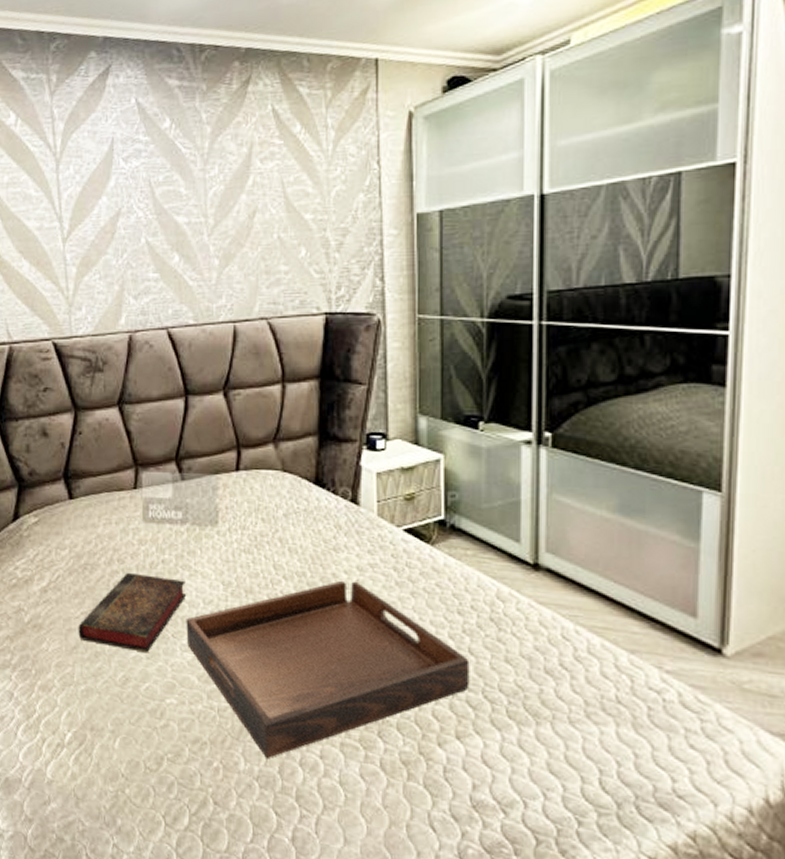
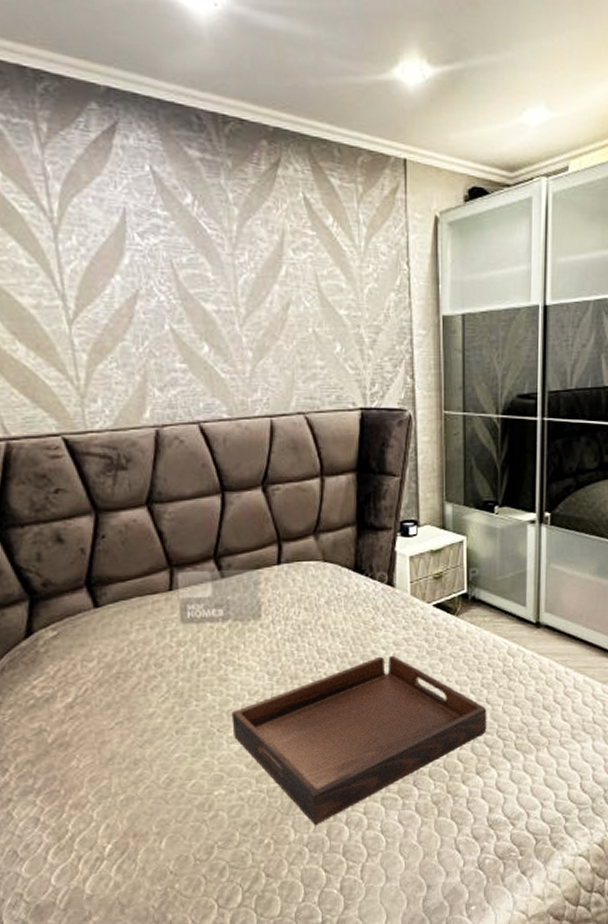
book: present [78,572,187,653] -> none [112,675,232,752]

